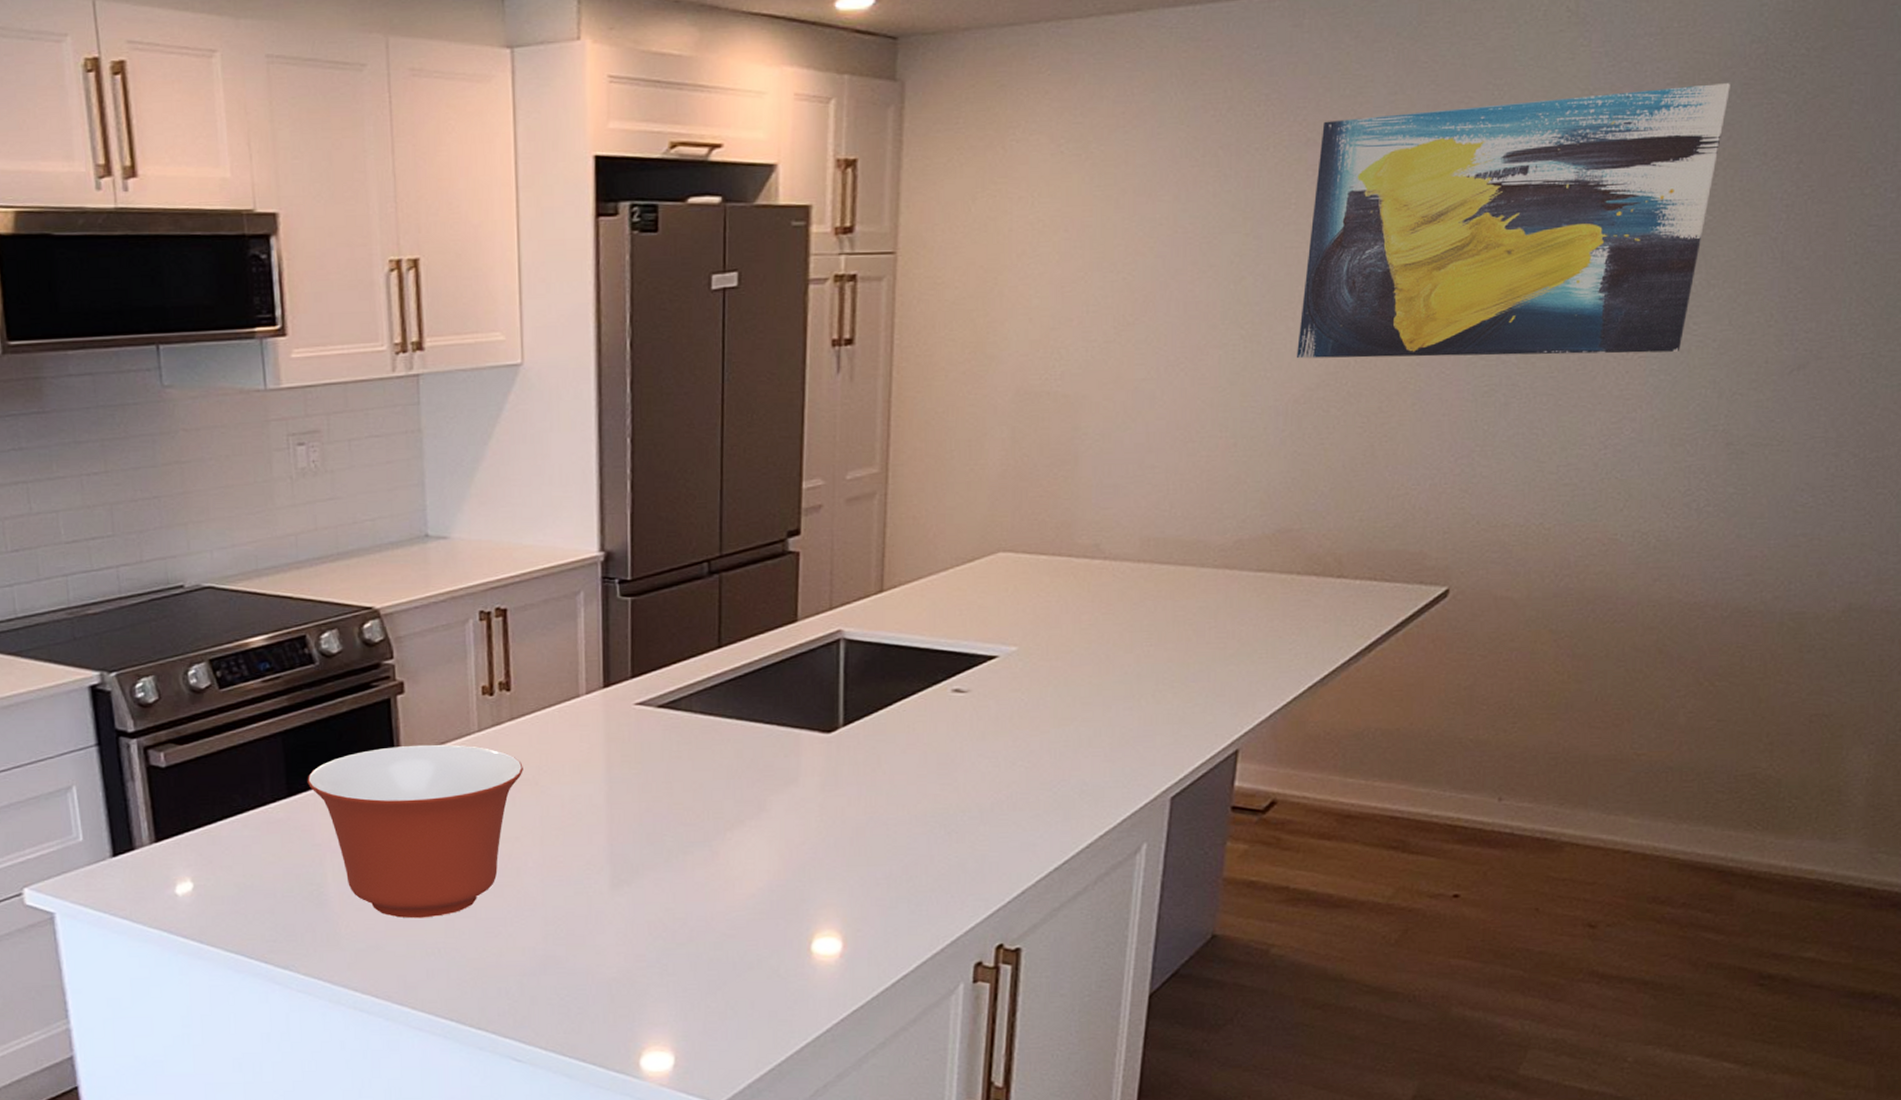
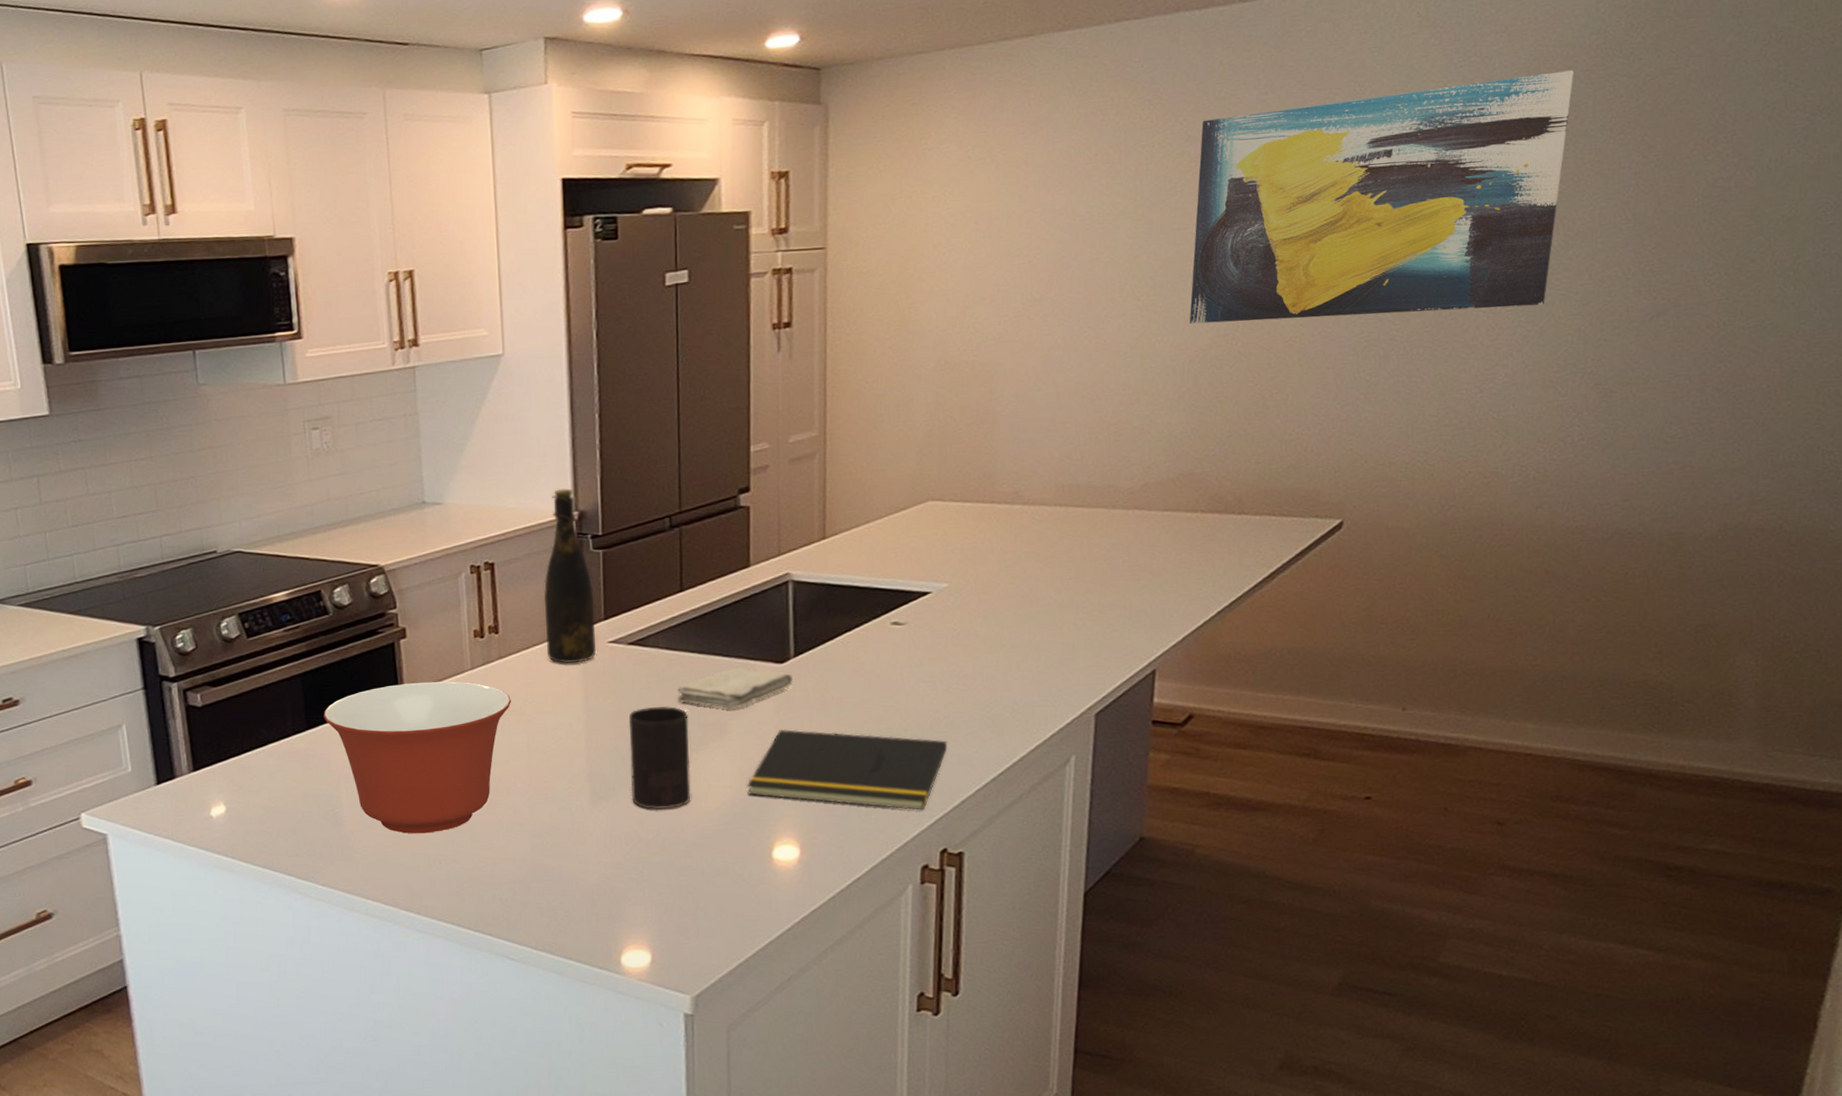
bottle: none [563,524,621,728] -> present [544,488,596,664]
cup: none [656,779,724,895] -> present [629,706,691,809]
washcloth: none [711,737,841,783] -> present [677,668,793,709]
notepad: none [786,808,1009,901] -> present [747,730,948,810]

